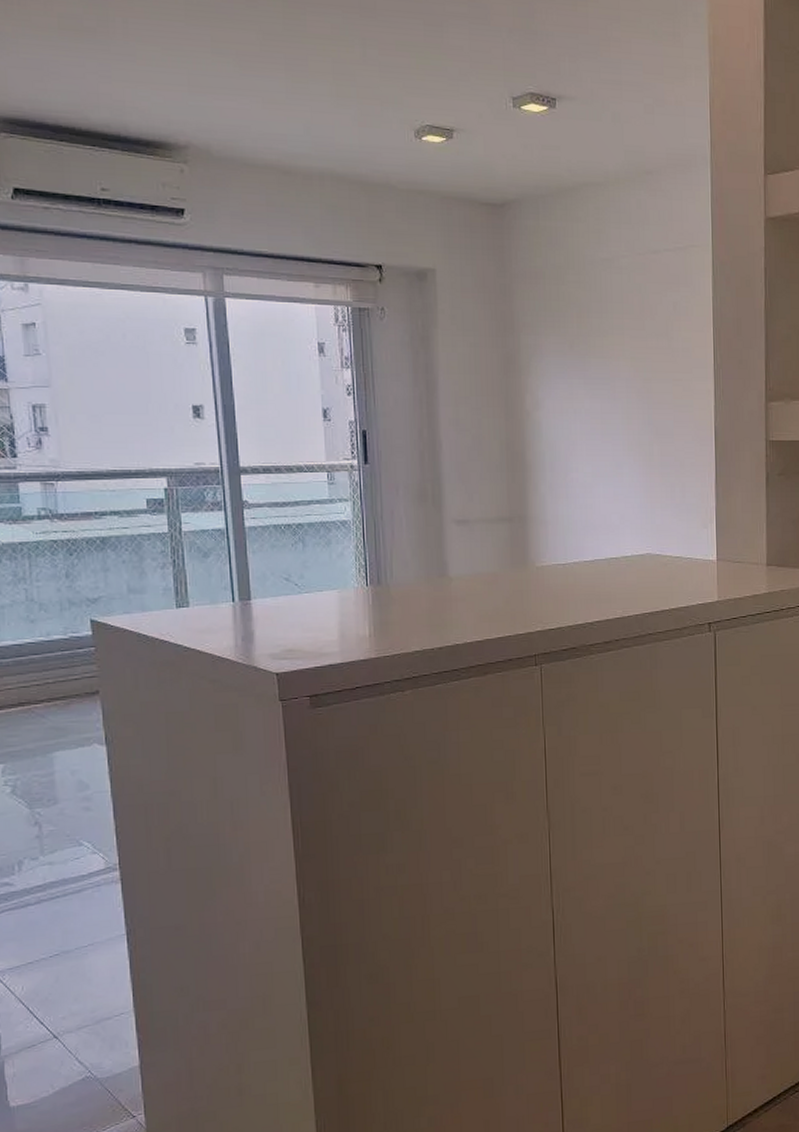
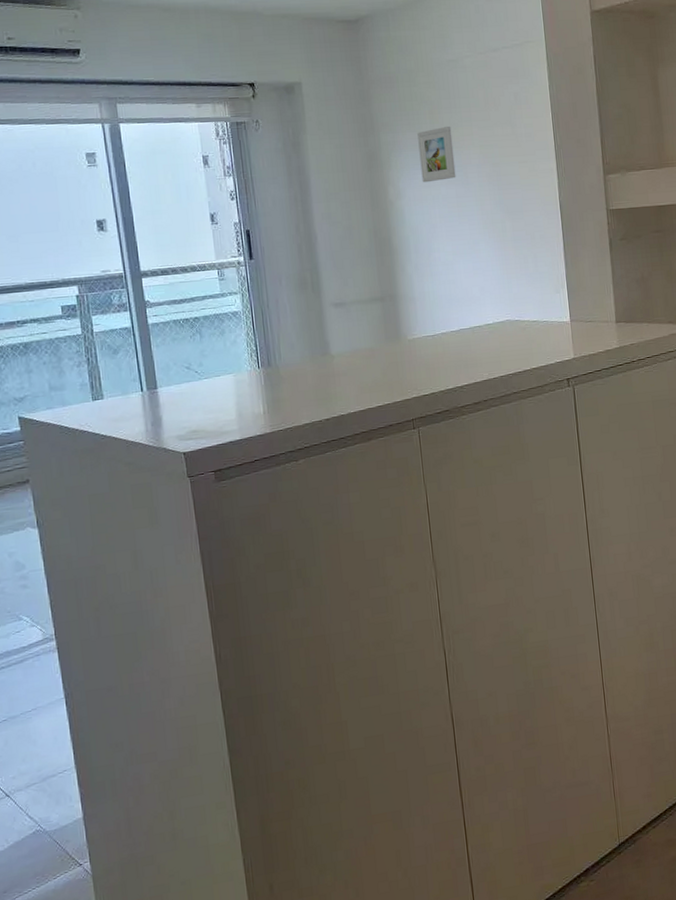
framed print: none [562,332,602,394] -> present [417,125,456,183]

